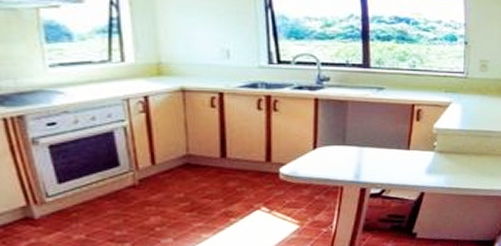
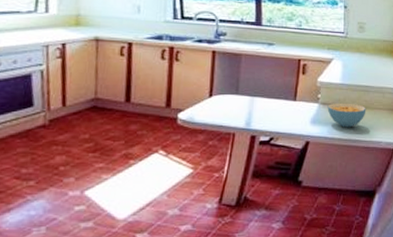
cereal bowl: none [444,150,487,177] -> present [327,102,366,128]

